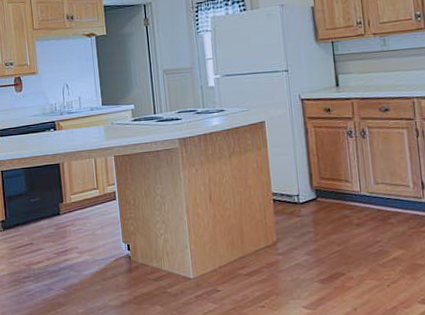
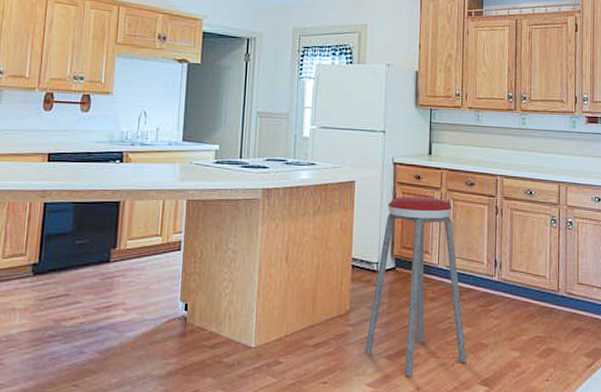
music stool: none [296,128,403,299] -> present [364,196,467,377]

